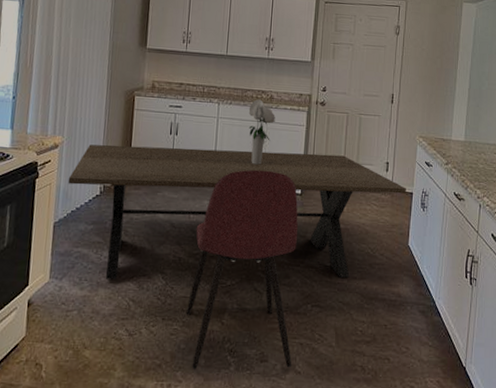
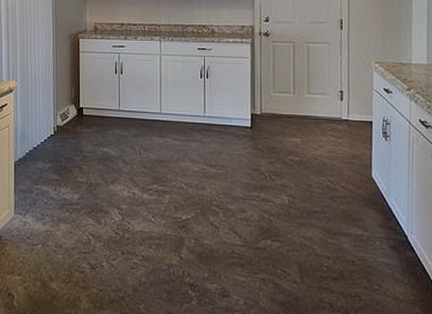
dining table: present [68,144,406,280] -> none [24,85,365,215]
dining chair: present [186,169,298,369] -> none [144,104,256,304]
bouquet: present [248,98,275,165] -> none [190,33,218,99]

